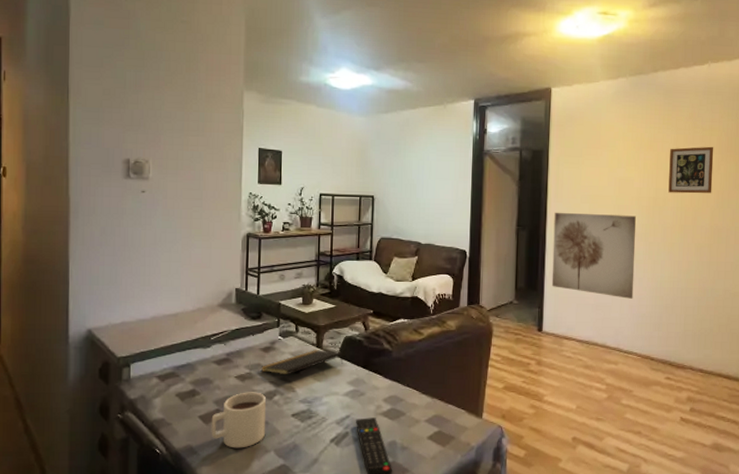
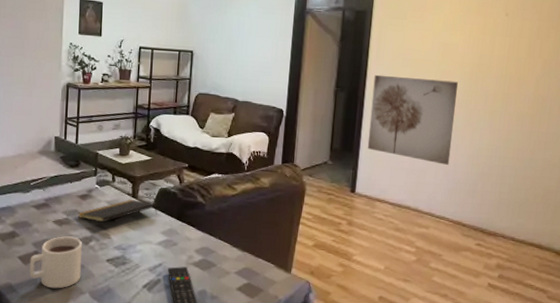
picture frame: present [668,146,714,194] -> none [493,13,545,62]

